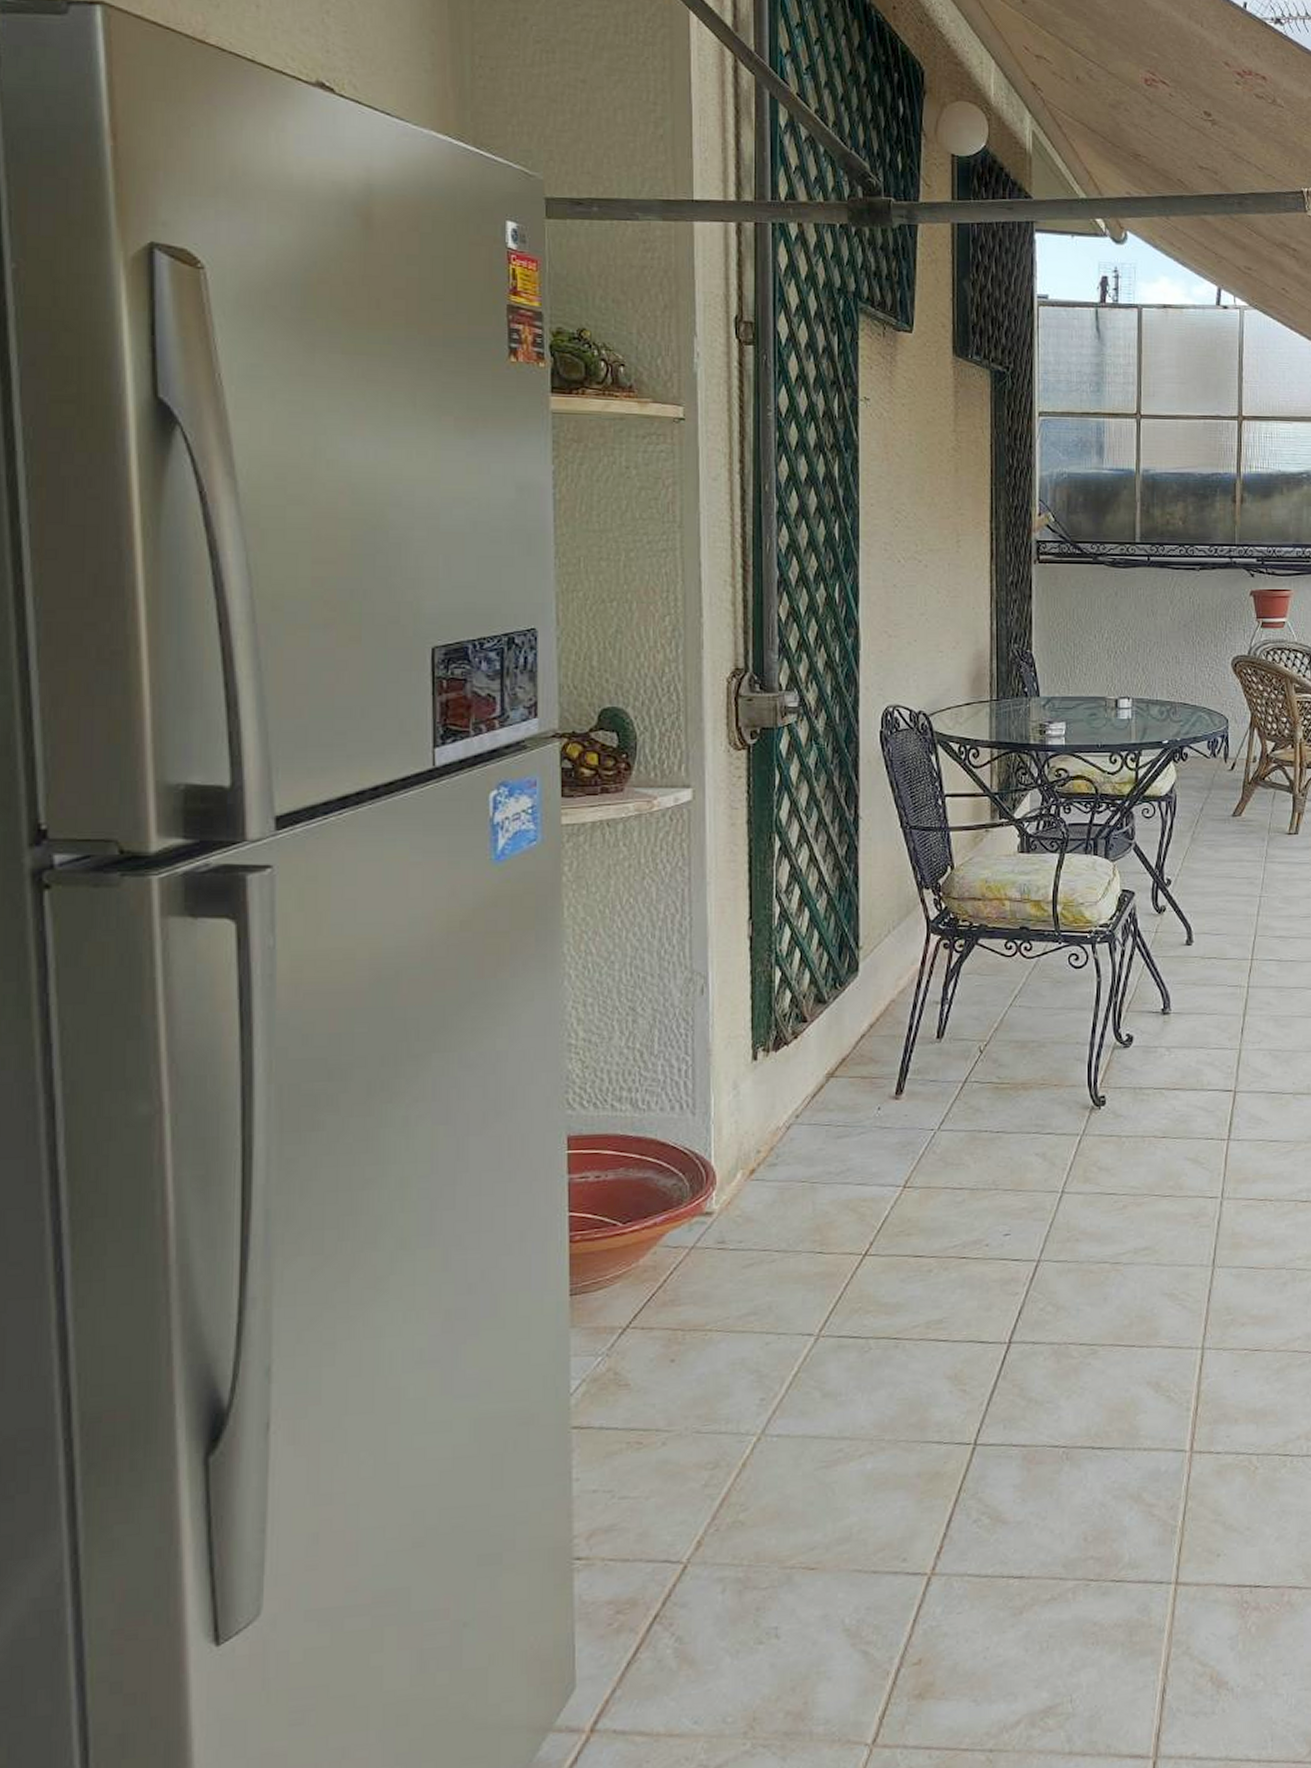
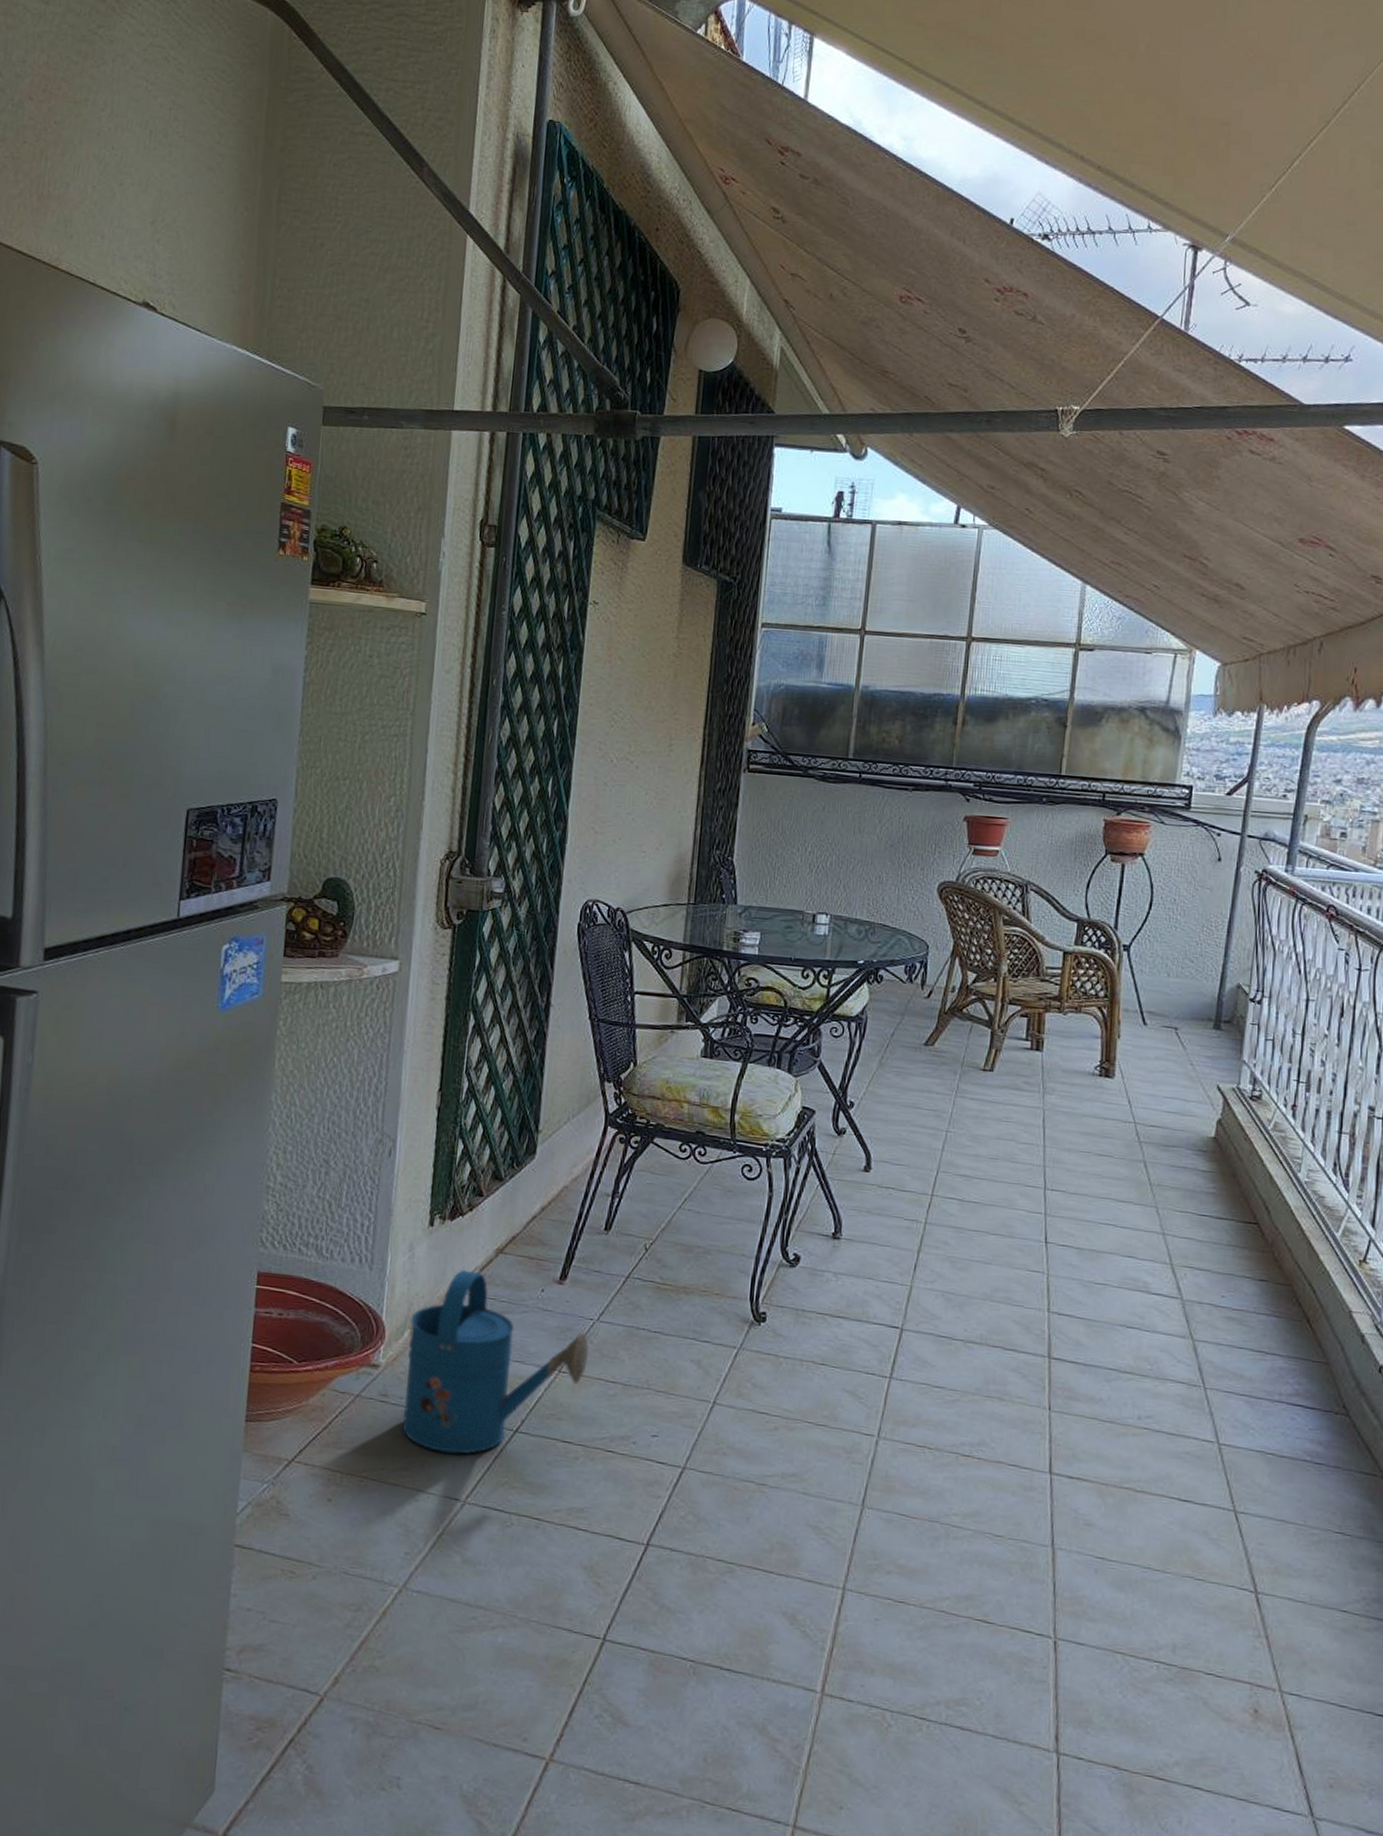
watering can: none [742,1099,932,1290] -> present [403,1269,589,1455]

